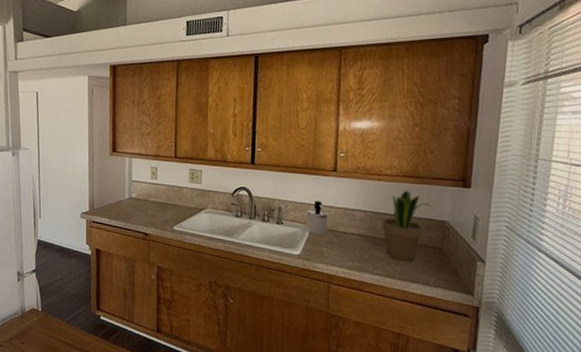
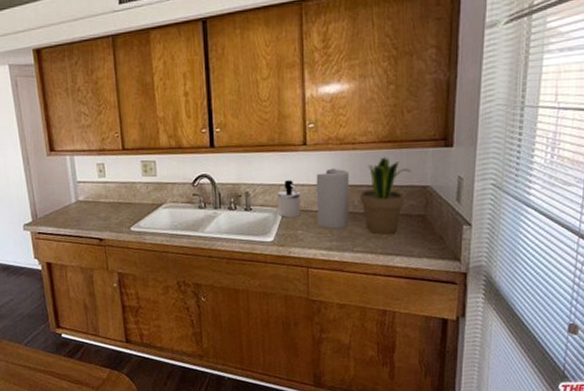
paper towel holder: none [342,194,373,251] -> present [316,168,349,229]

